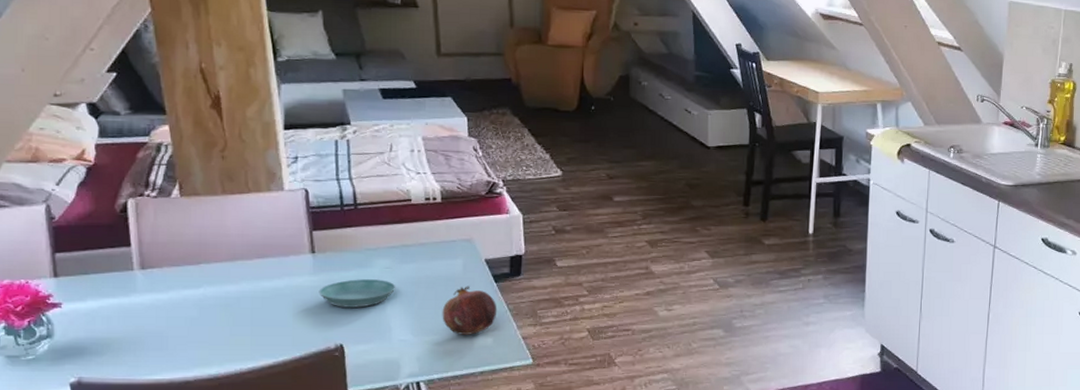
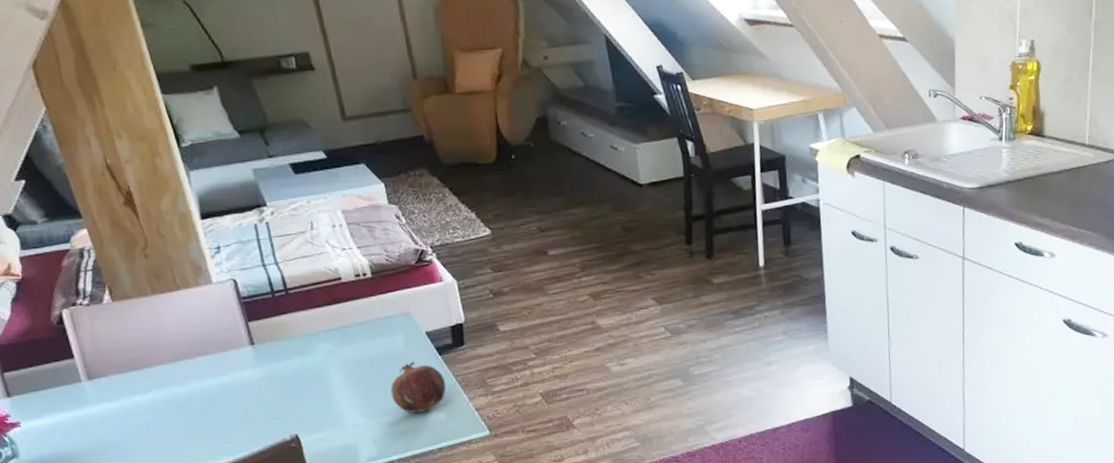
saucer: present [318,279,396,308] -> none [265,364,341,398]

